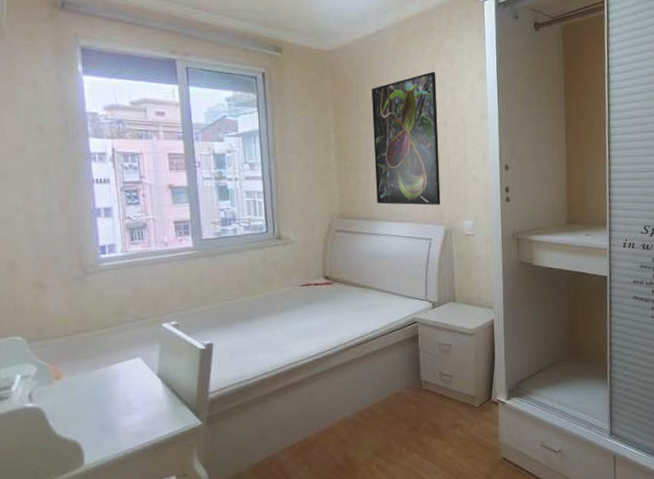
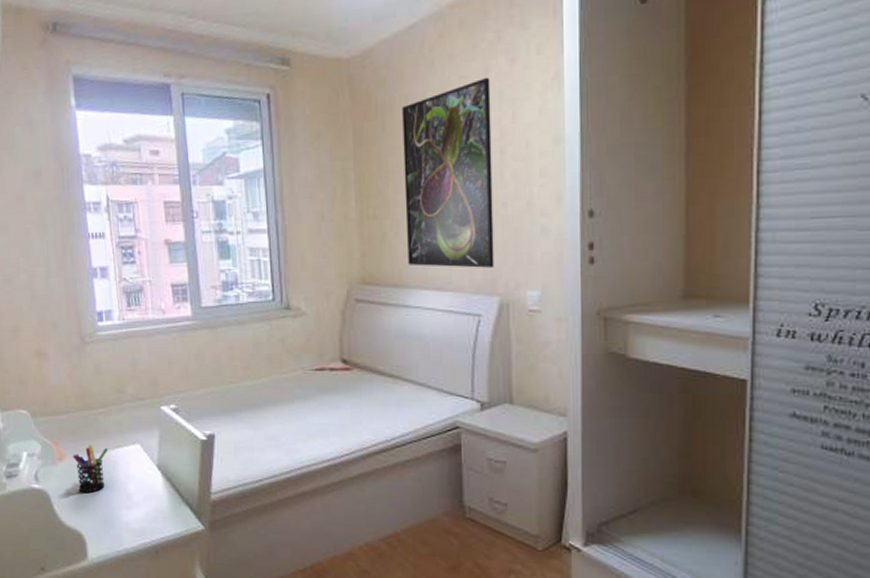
pen holder: none [71,361,109,406] -> present [73,444,109,493]

